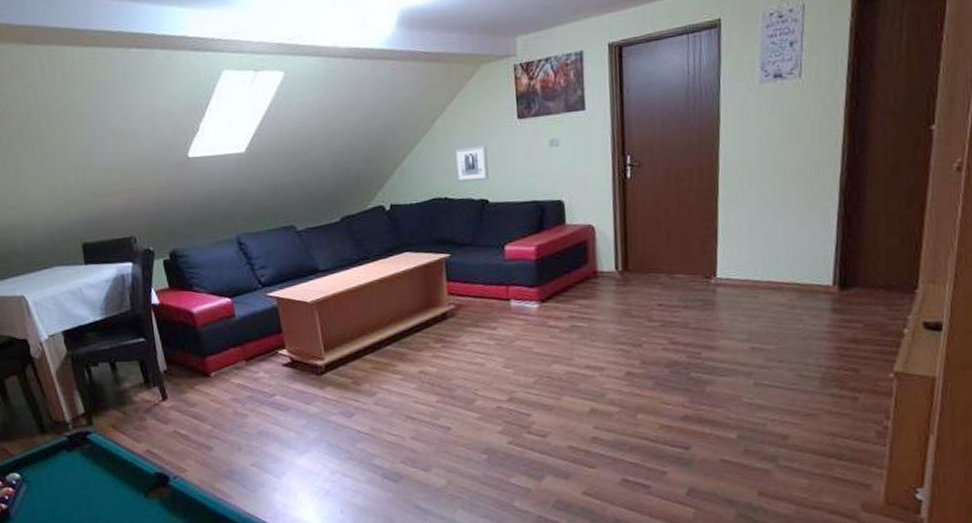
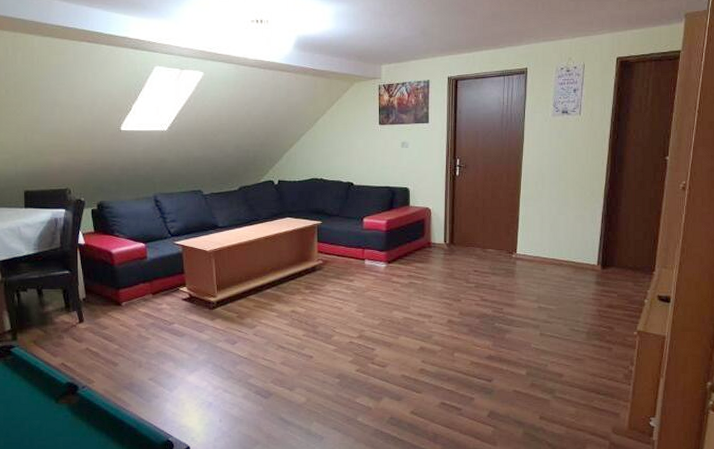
wall art: present [454,145,489,182] -> none [330,142,355,168]

